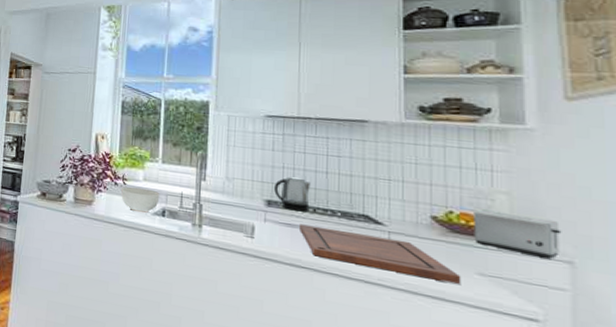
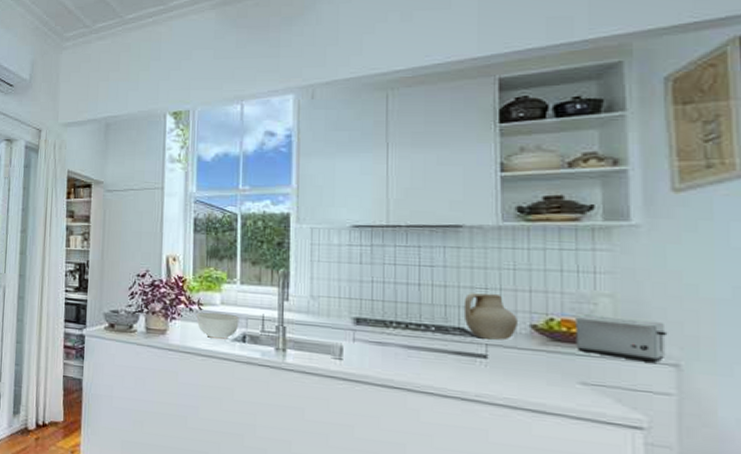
kettle: present [274,177,311,212] -> none [363,291,402,329]
cutting board: present [298,224,461,285] -> none [390,341,563,397]
ceramic pitcher: none [368,182,419,230] -> present [463,292,517,341]

